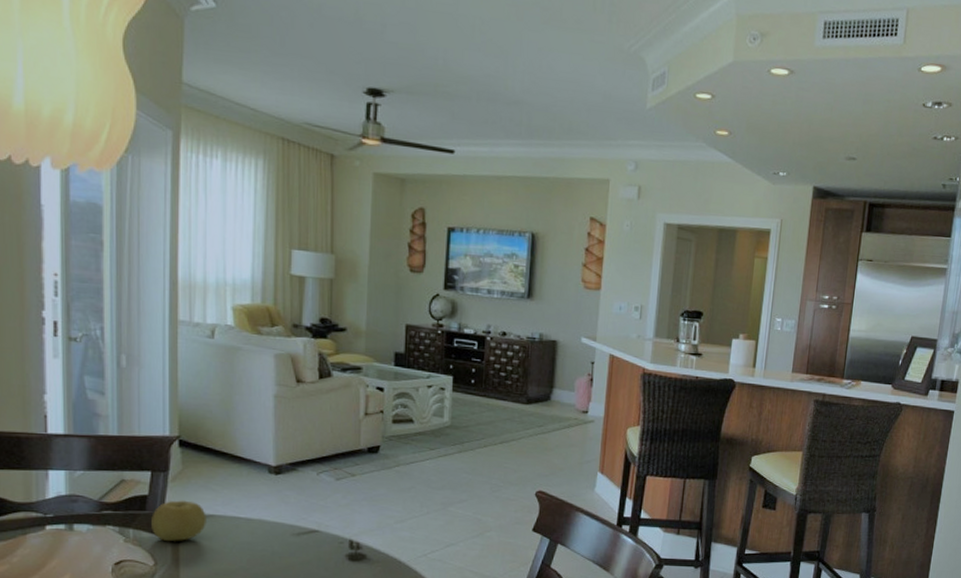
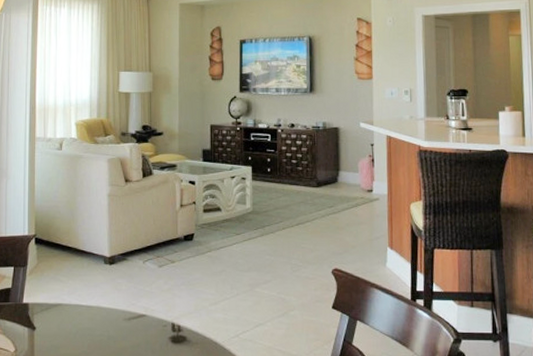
fruit: present [151,500,206,541] -> none [13,291,56,329]

